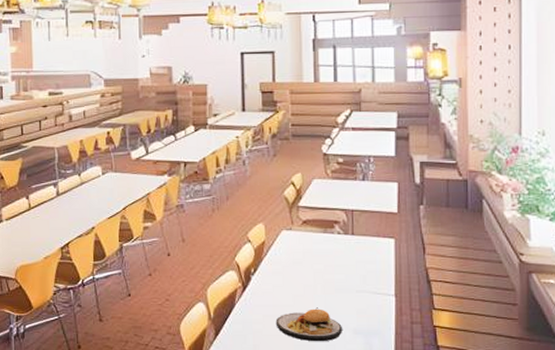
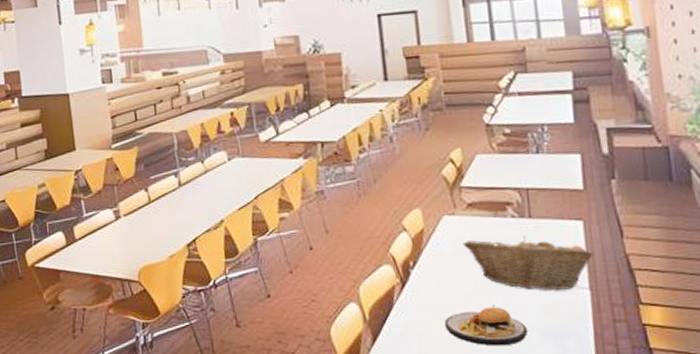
fruit basket: none [296,250,401,296] -> present [462,235,594,290]

